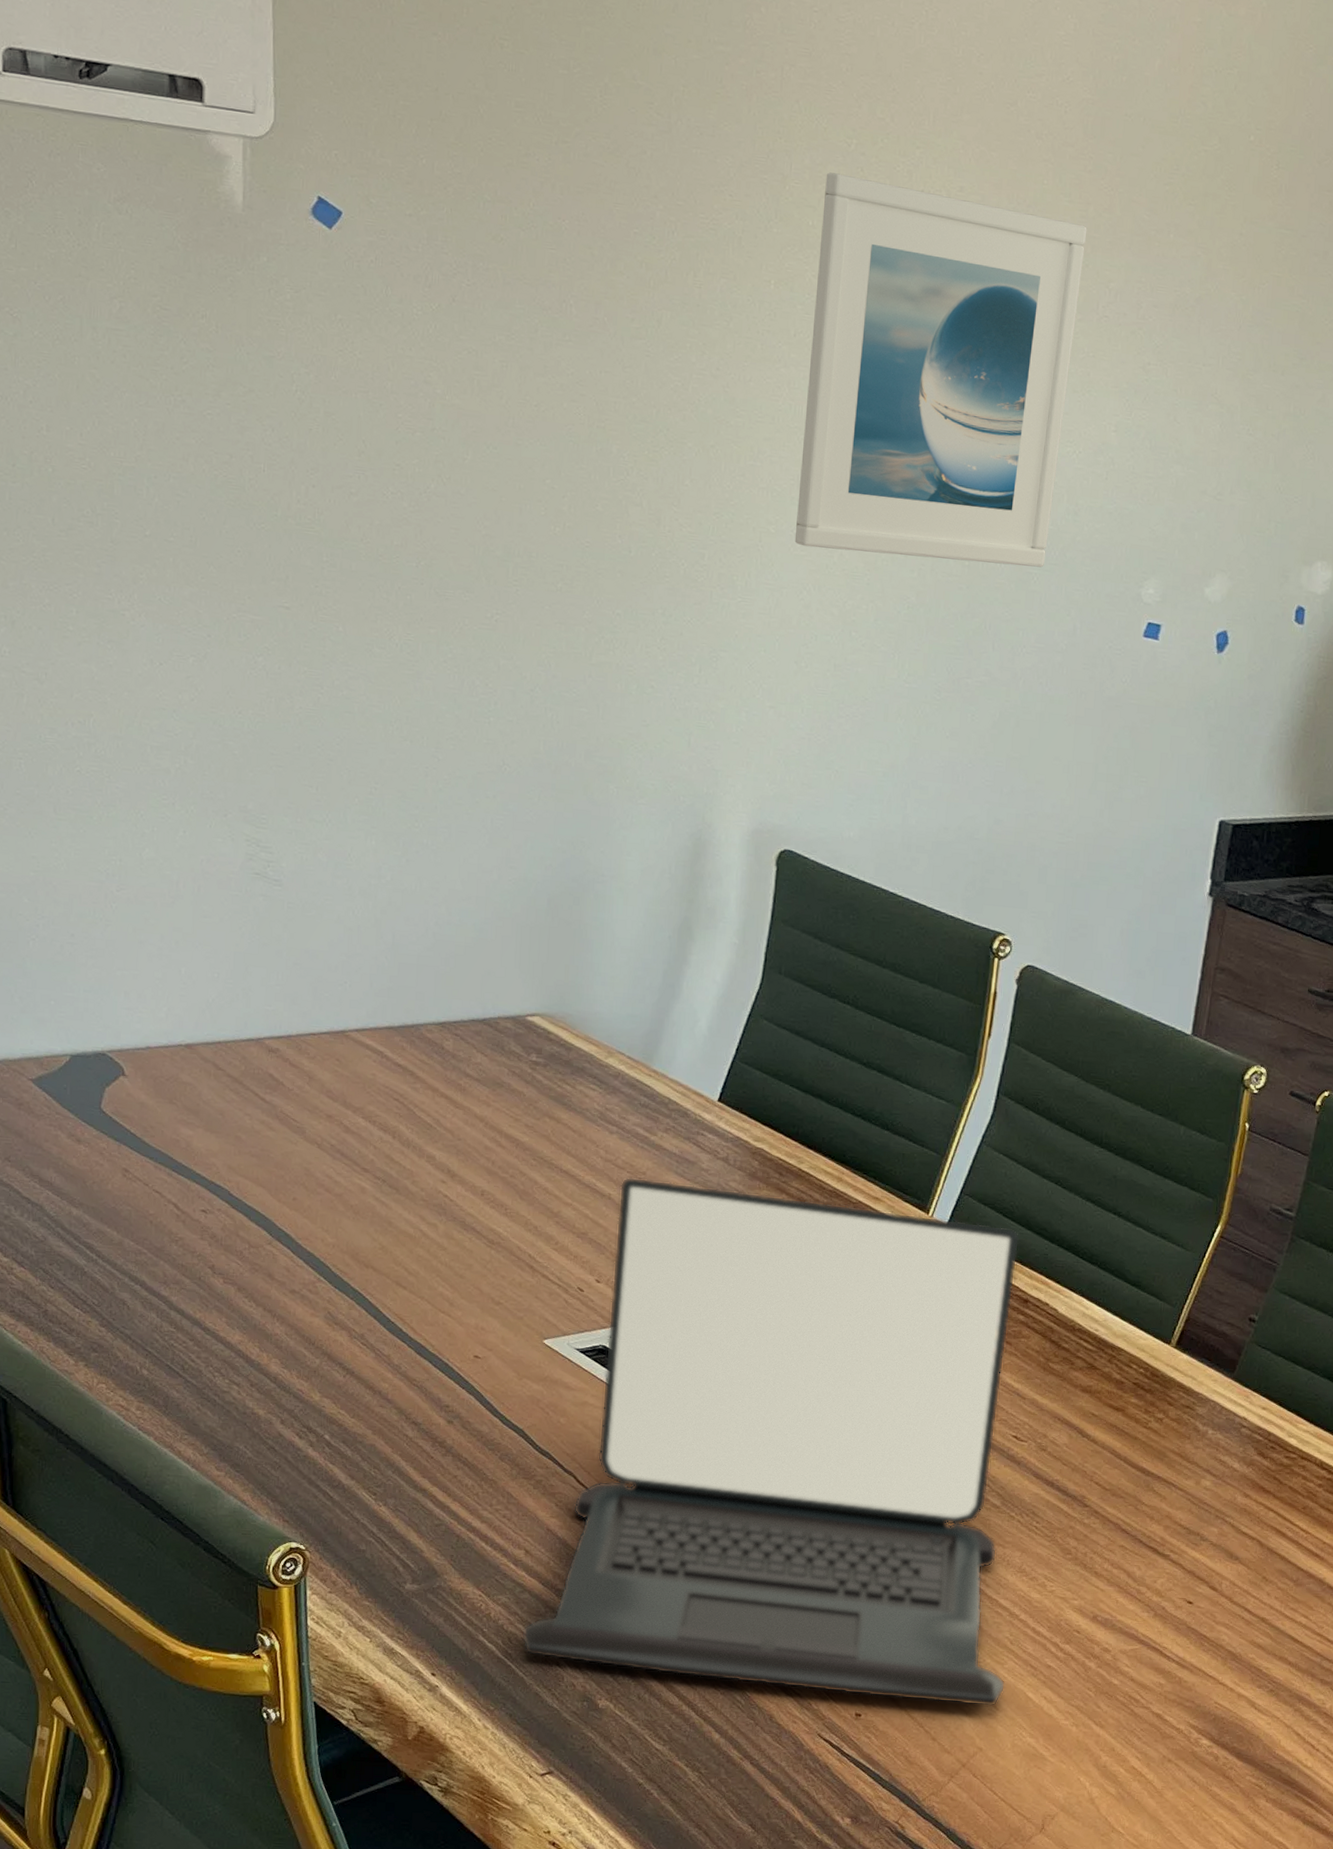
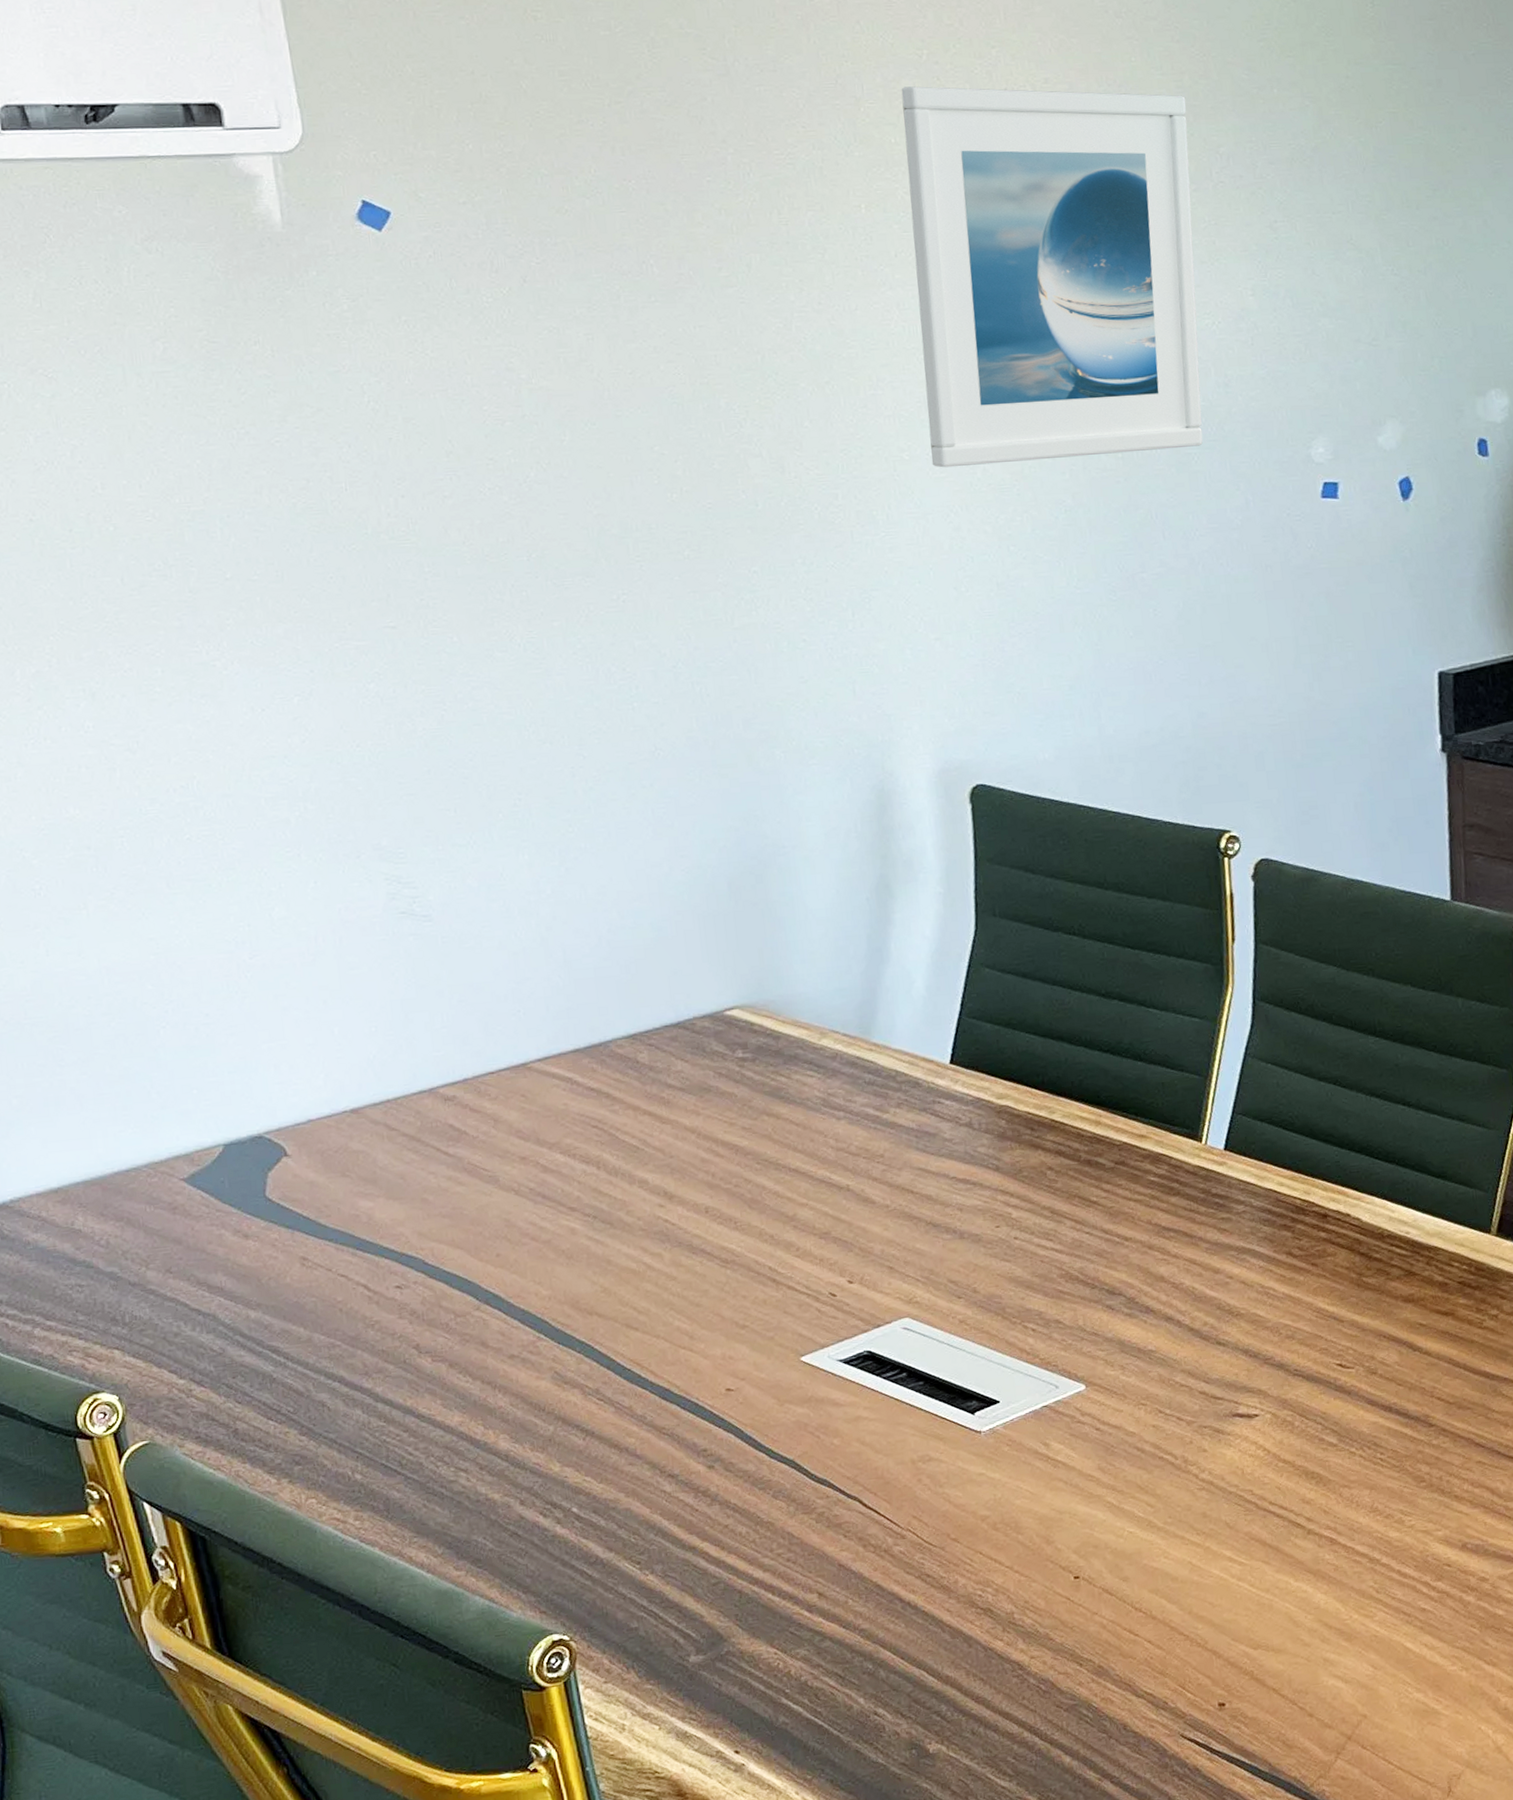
laptop: present [522,1177,1020,1707] -> none [829,1140,1380,1710]

